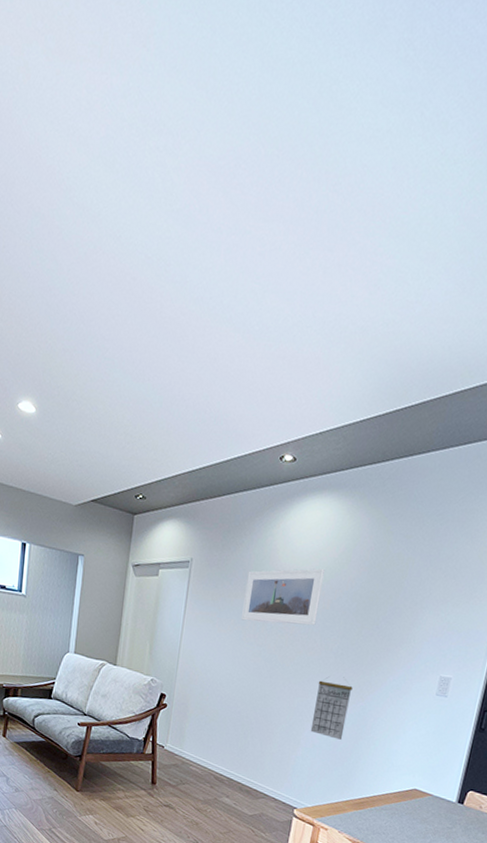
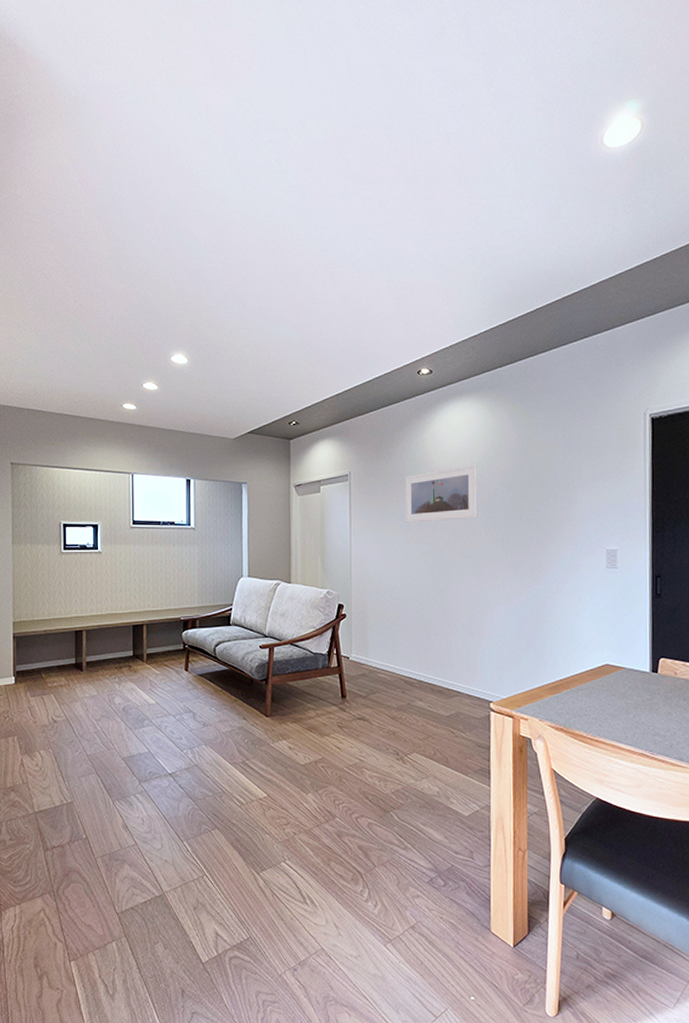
calendar: present [310,677,353,740] -> none [490,563,525,625]

